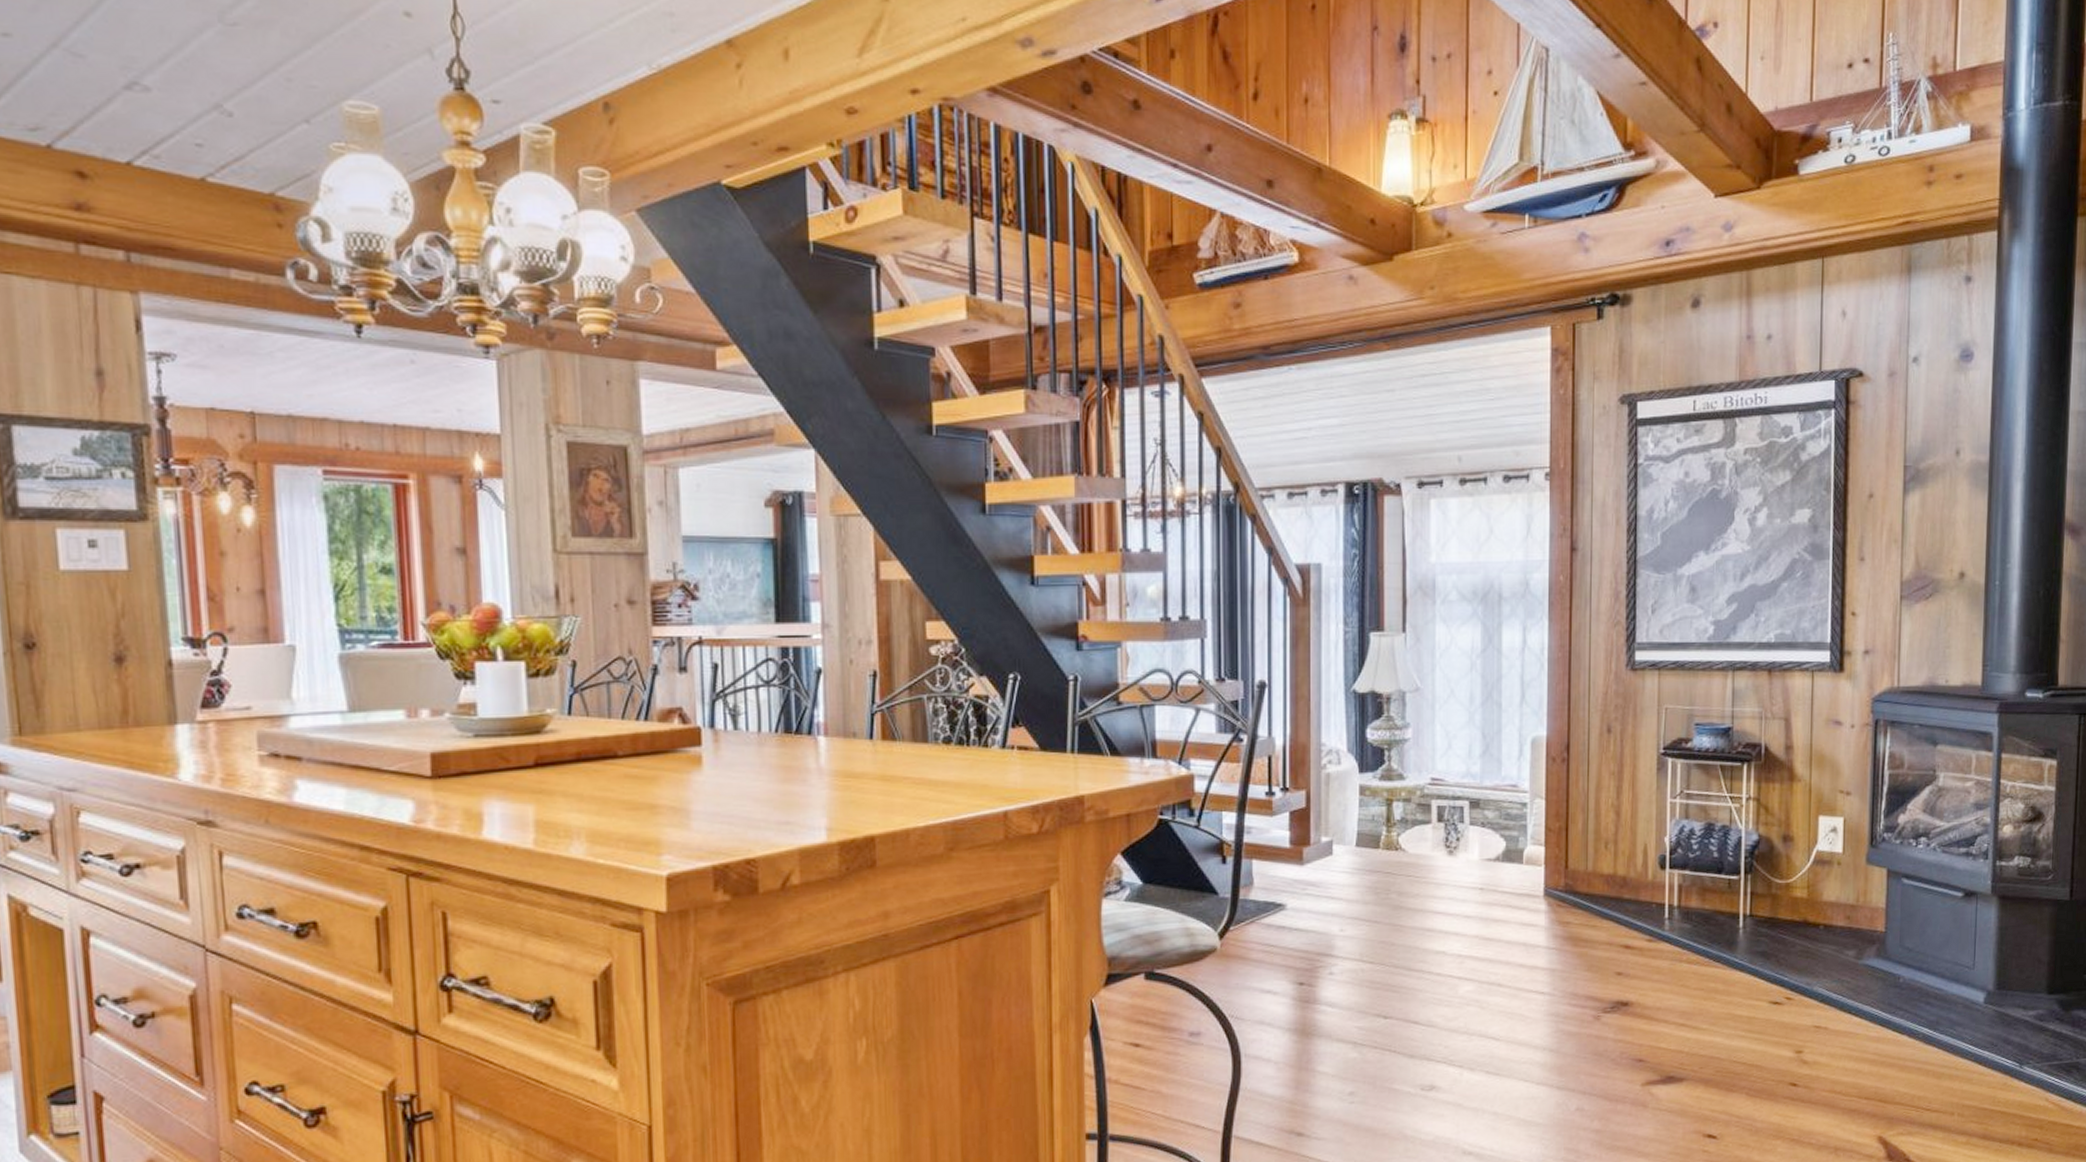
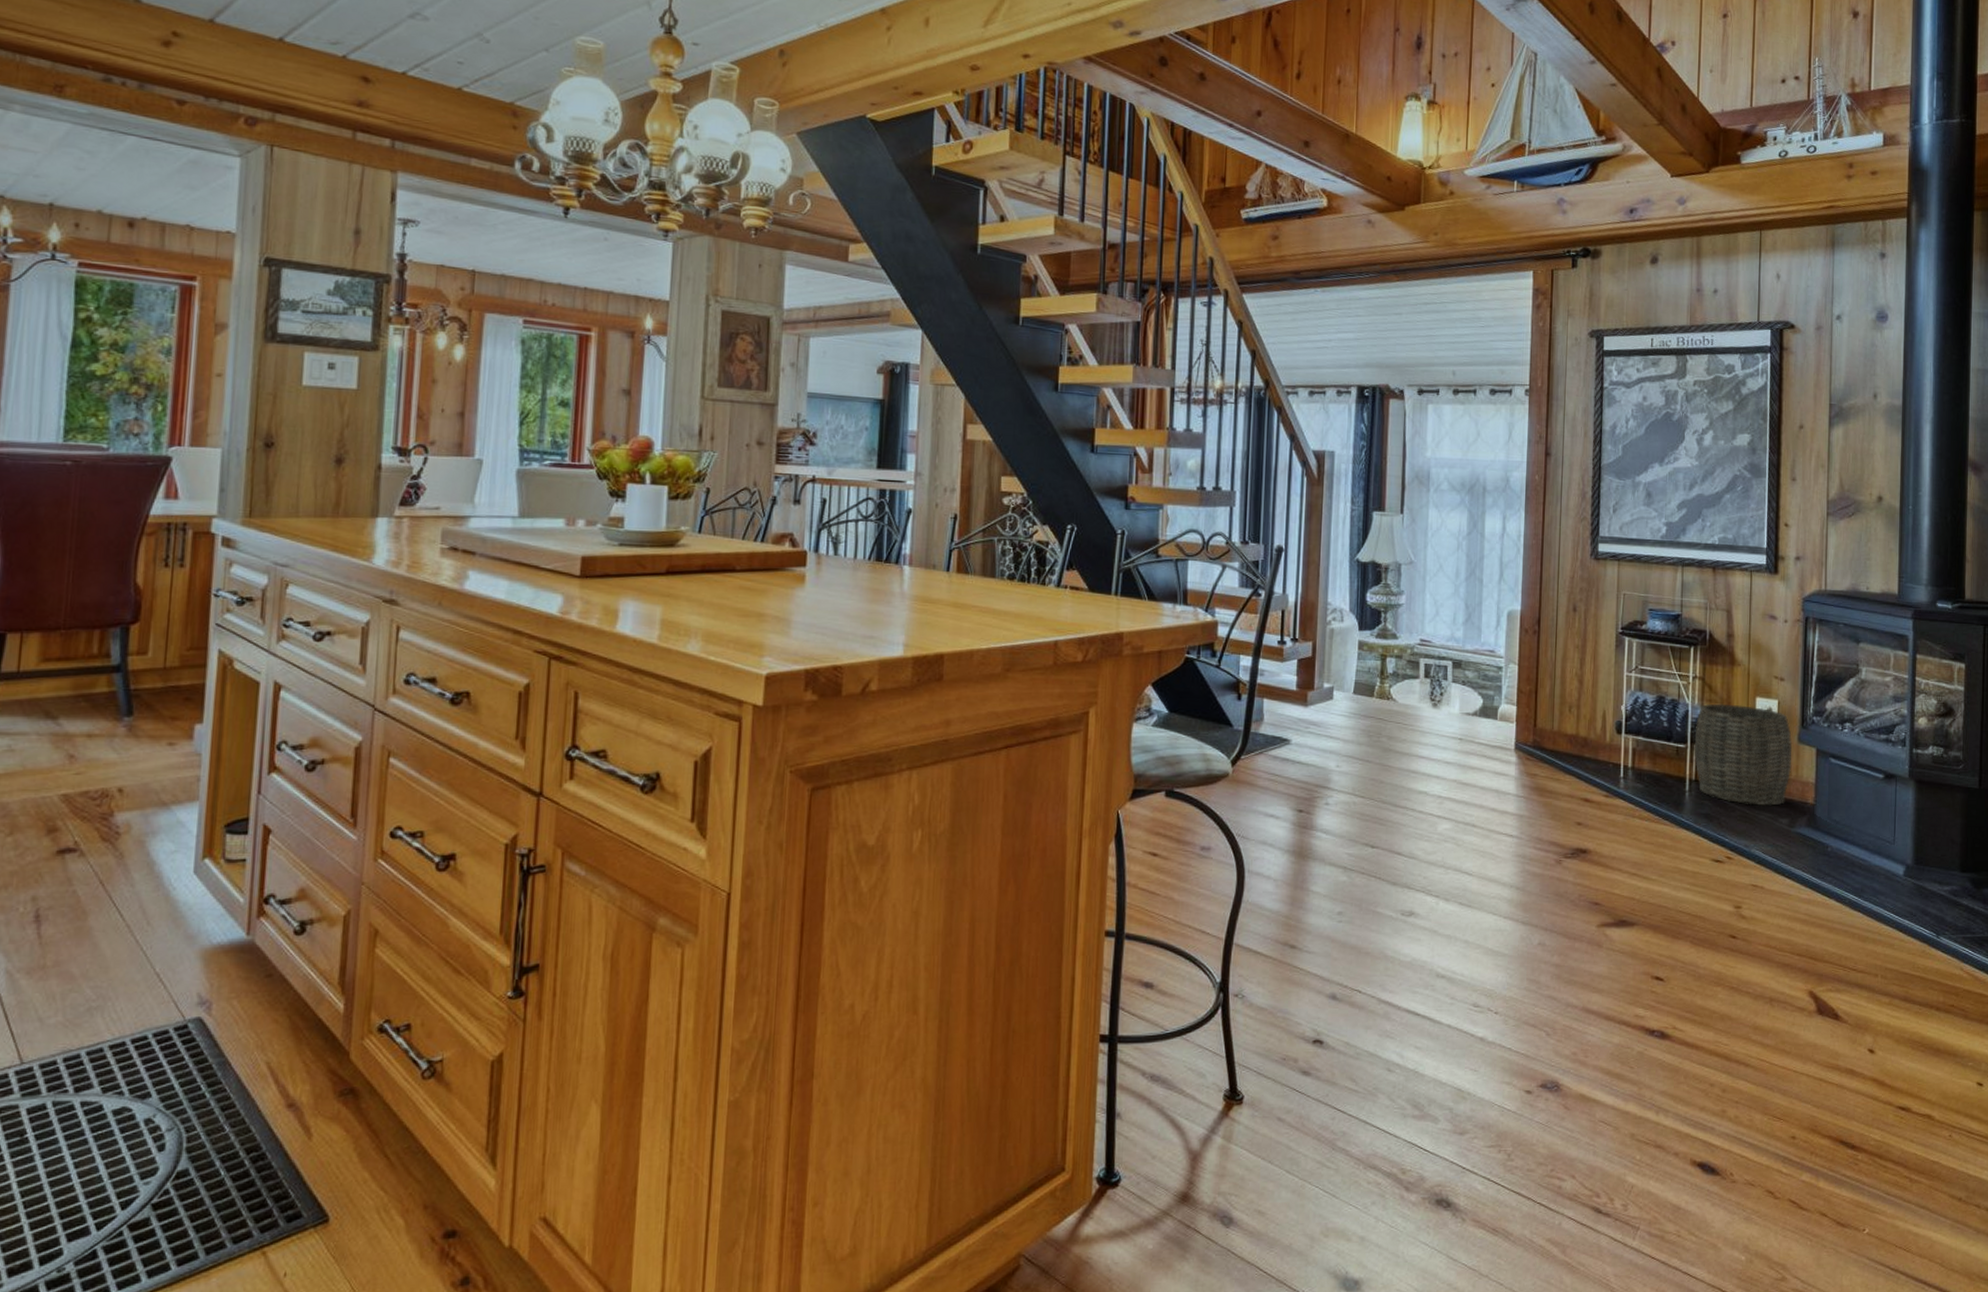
woven basket: none [1749,826,1860,939] -> present [1695,703,1793,806]

